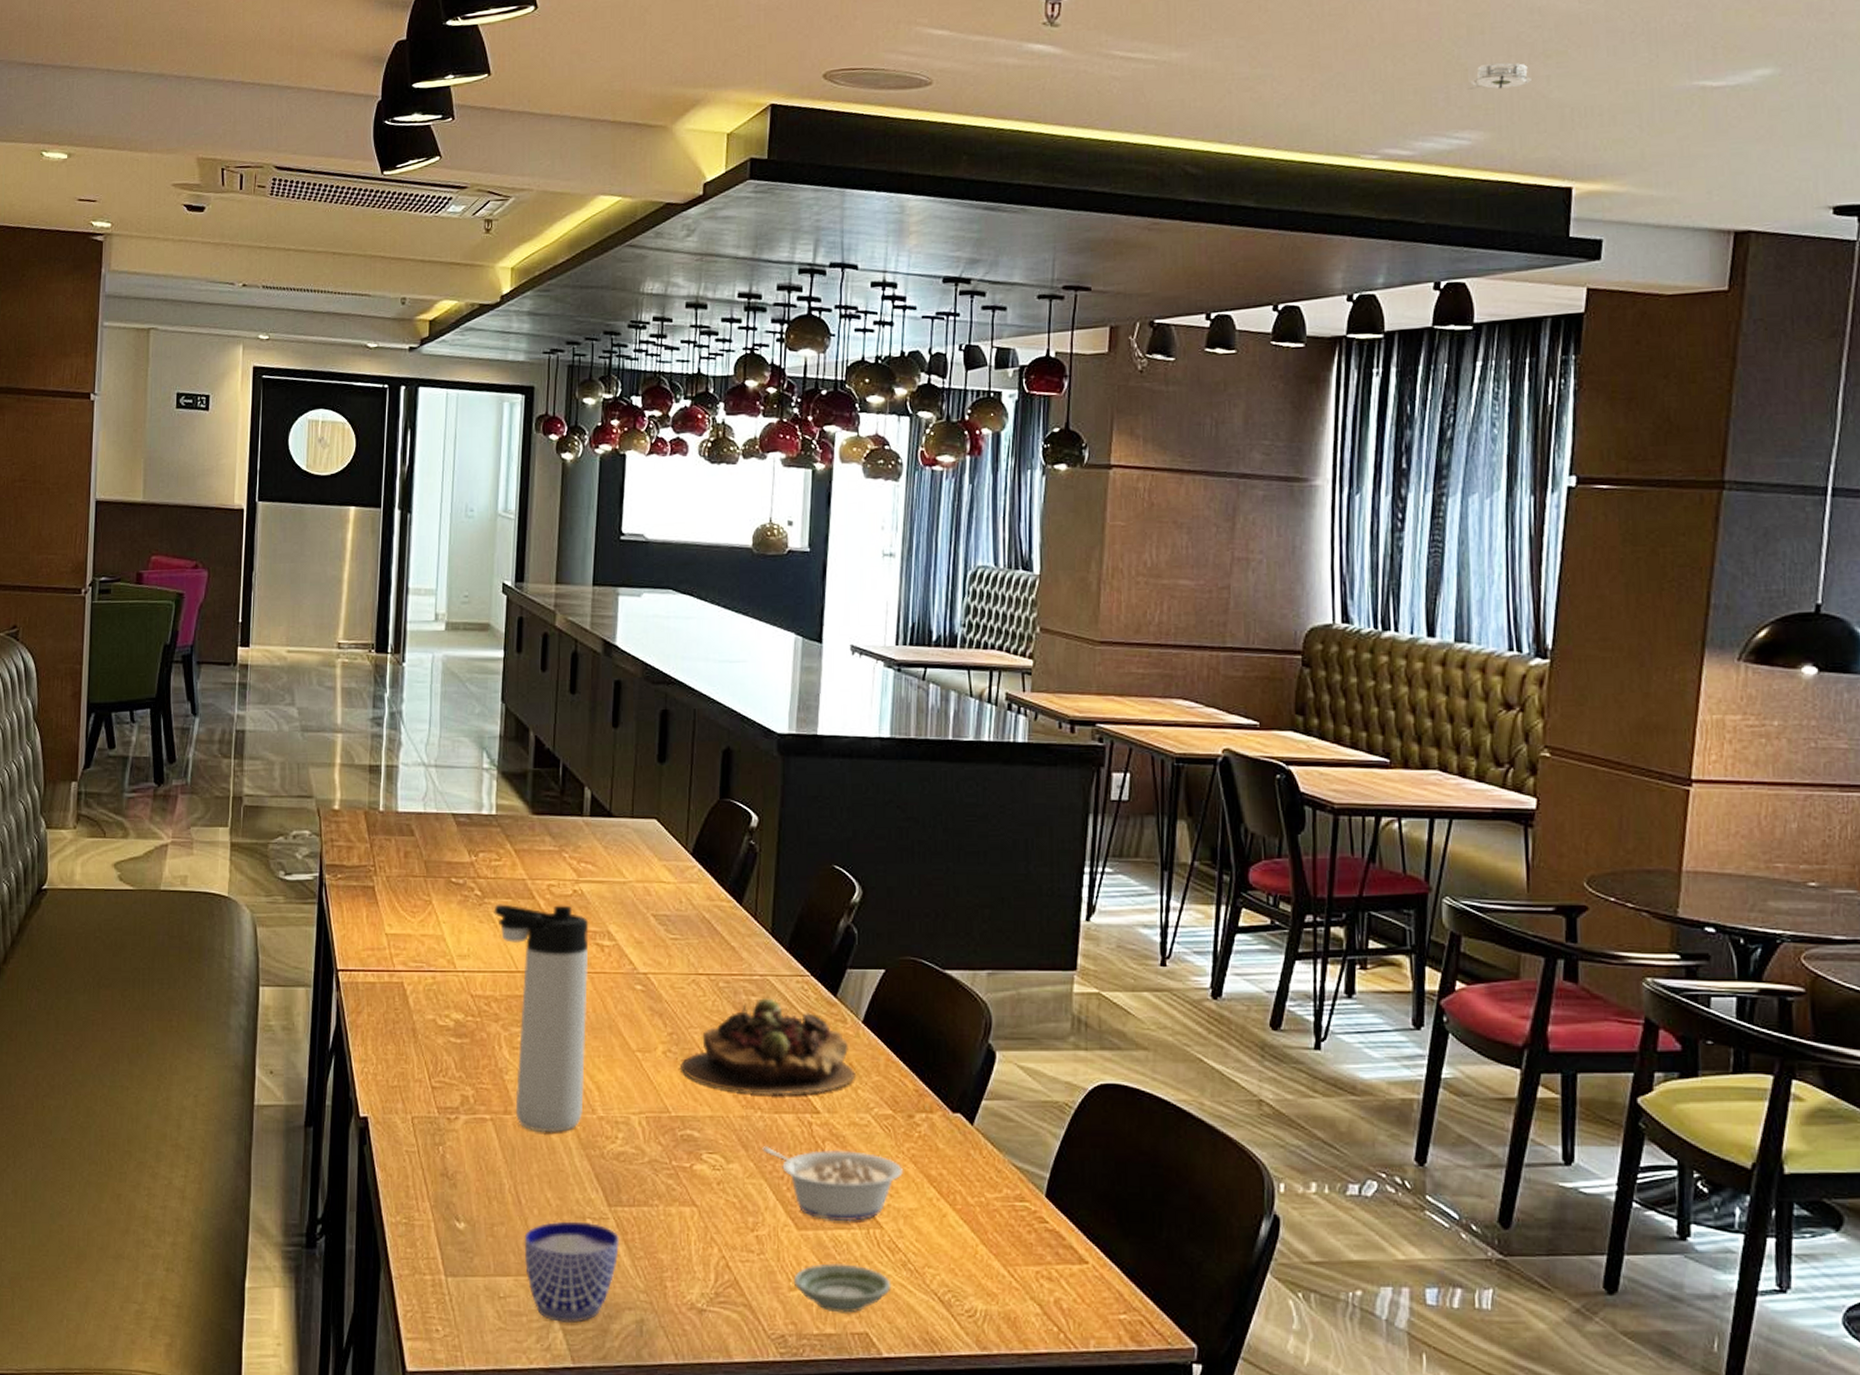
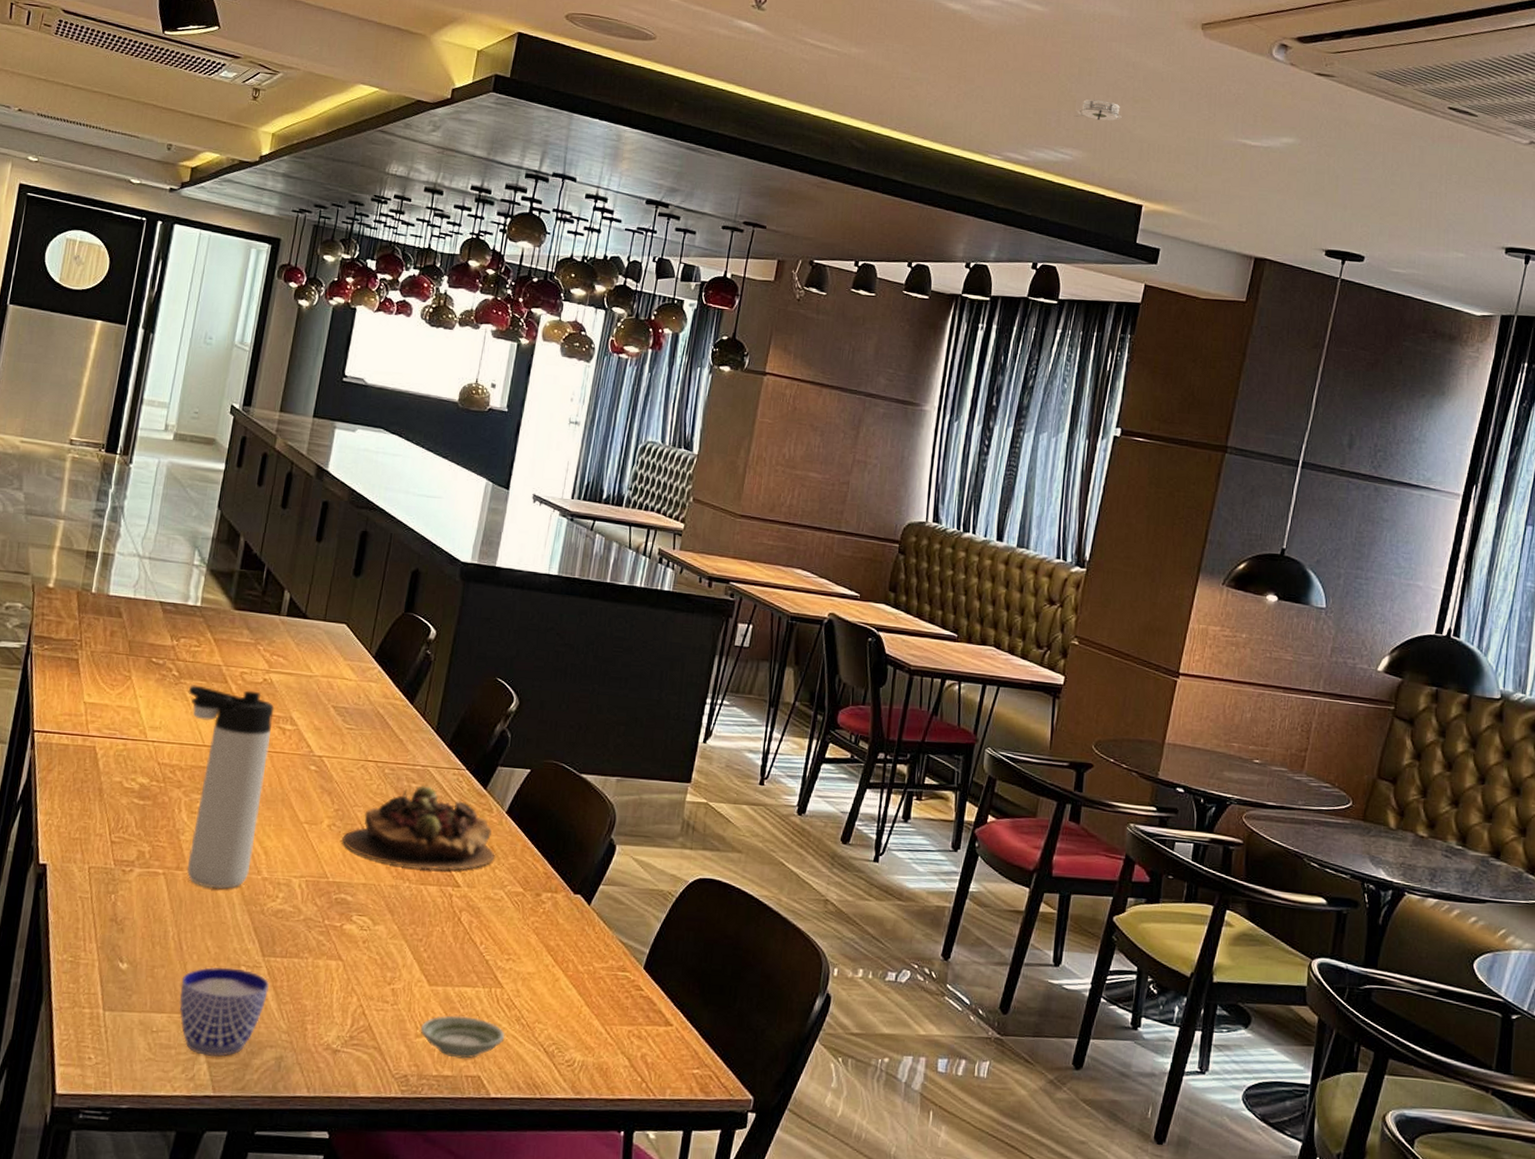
legume: present [762,1146,903,1222] -> none [406,912,526,981]

